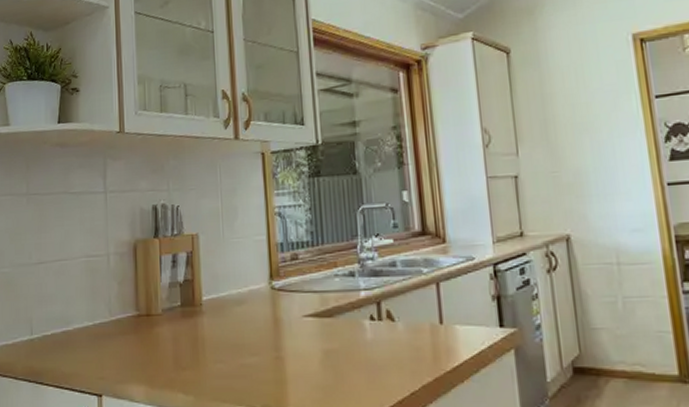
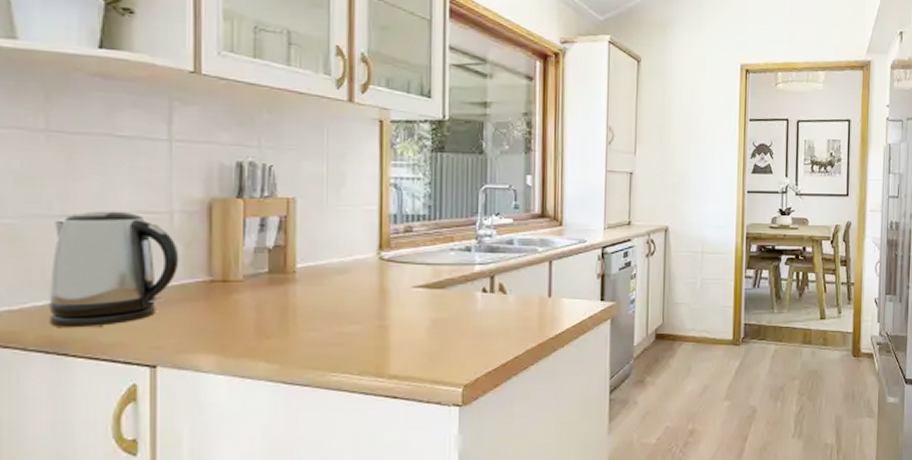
kettle: none [30,256,115,360] -> present [49,210,179,328]

